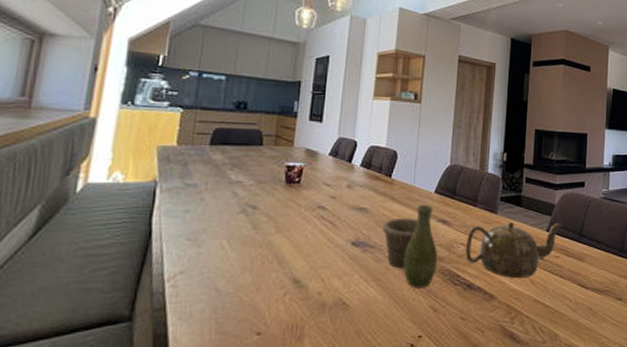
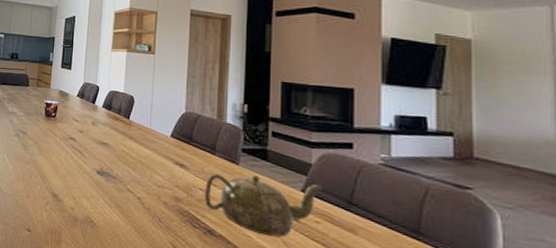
vase: present [382,205,438,288] -> none [122,146,176,224]

